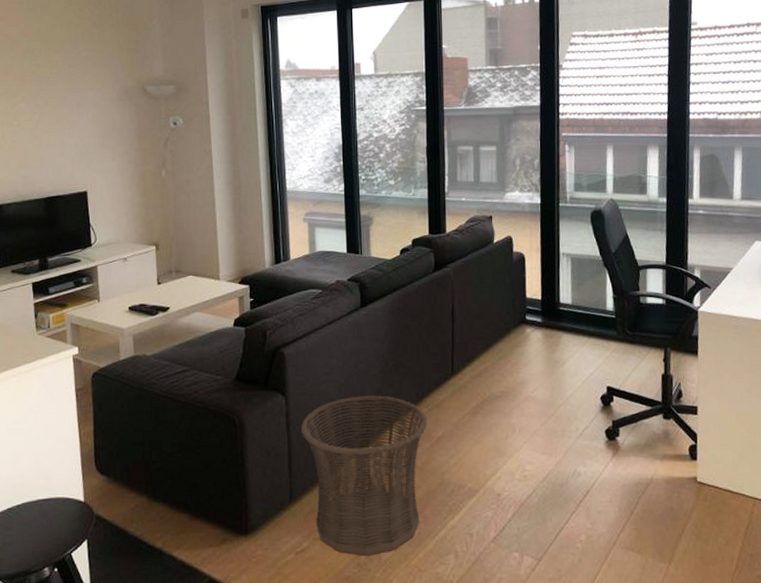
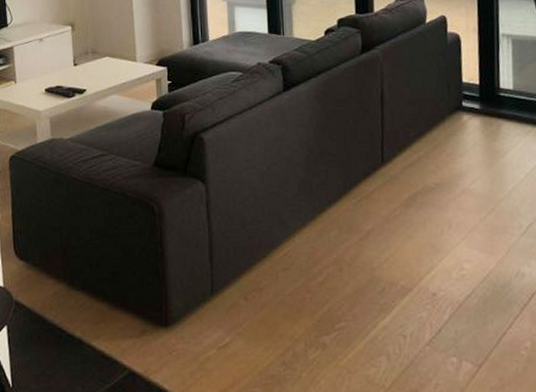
basket: present [301,395,427,556] -> none [221,184,355,354]

